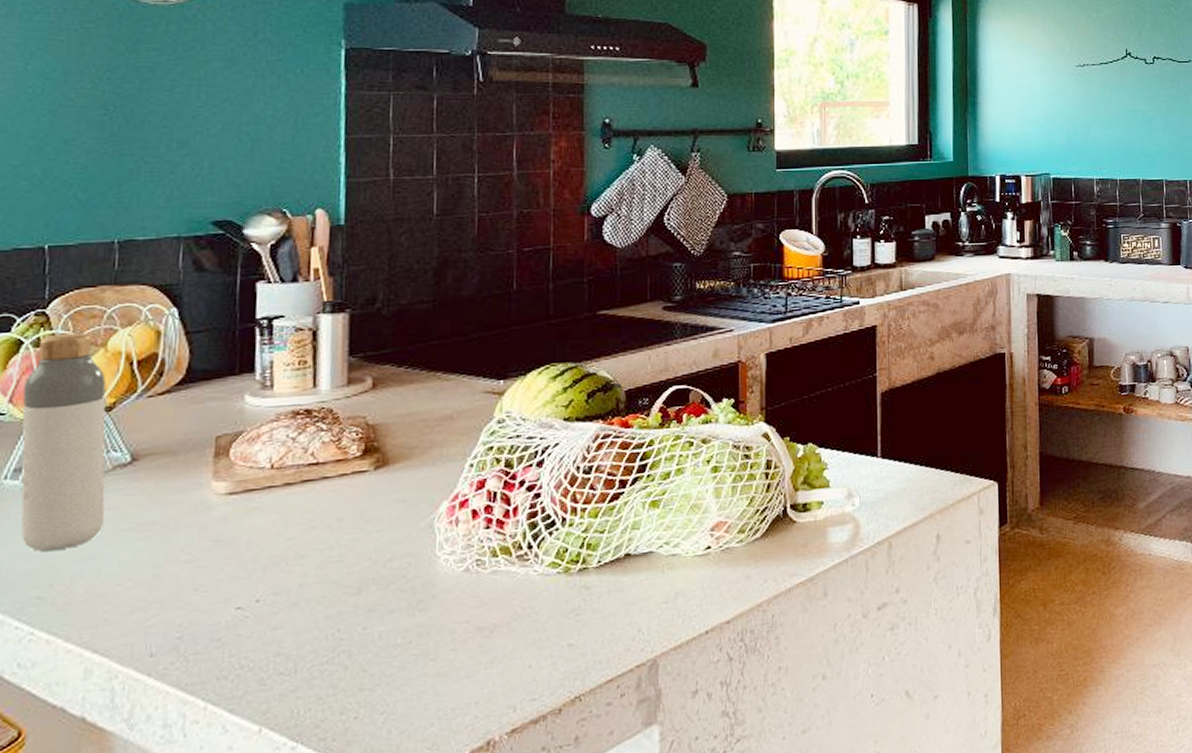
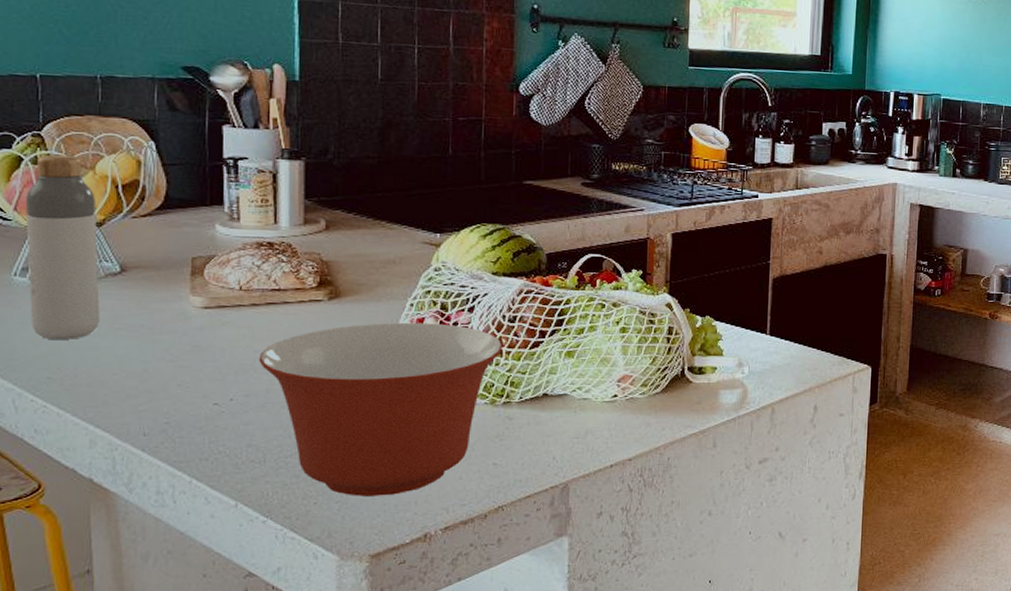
mixing bowl: none [291,483,577,704] -> present [258,322,503,496]

